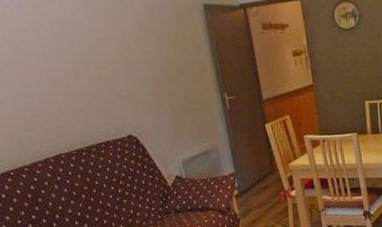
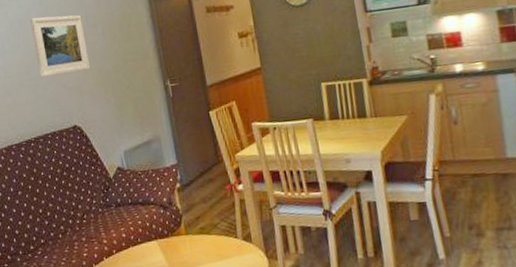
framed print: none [74,20,145,85] -> present [30,15,91,77]

